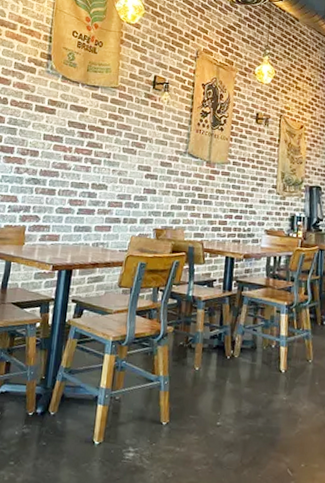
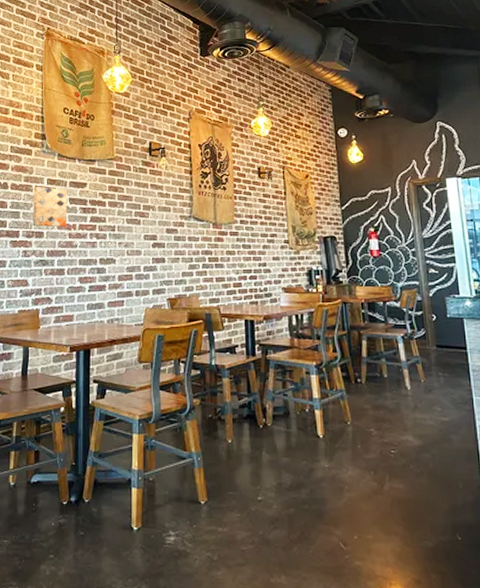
wall art: none [28,105,67,149] -> present [33,186,67,228]

